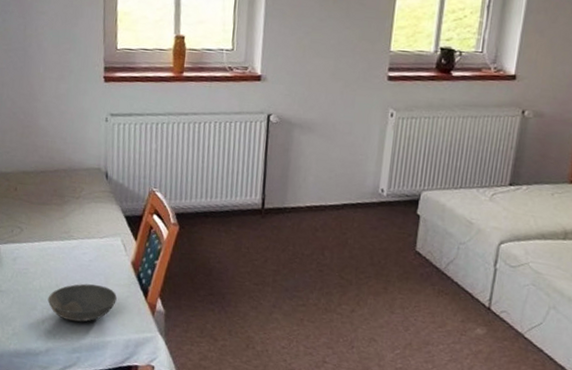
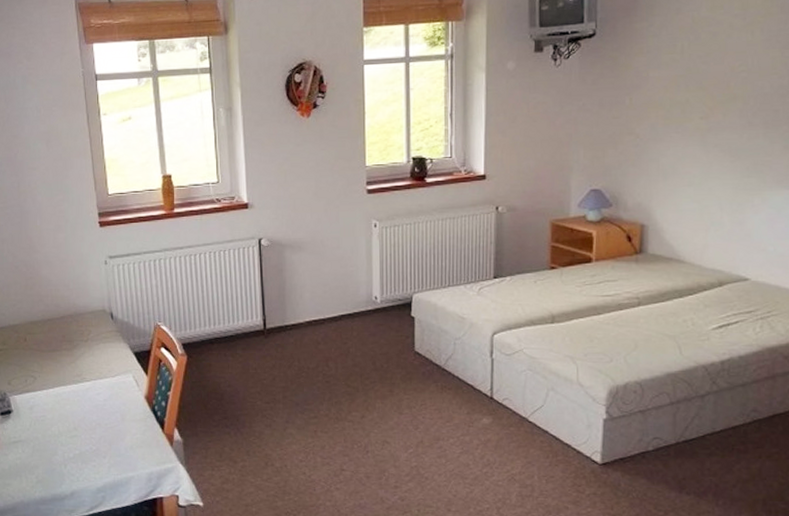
bowl: present [47,283,117,322] -> none [67,423,135,462]

